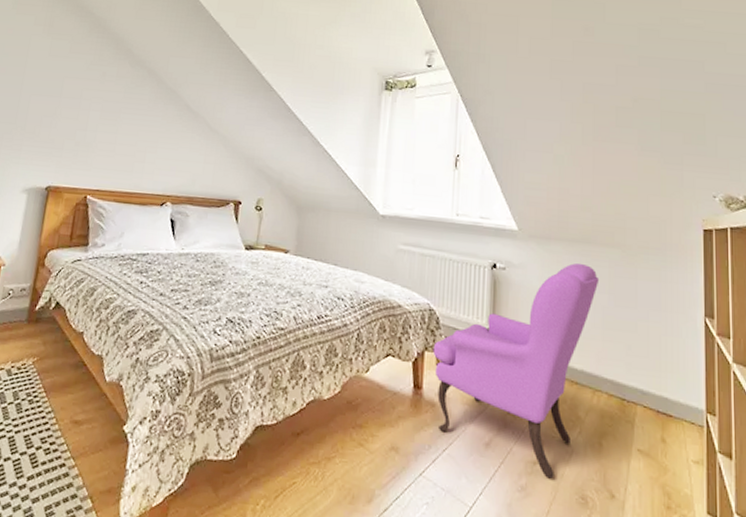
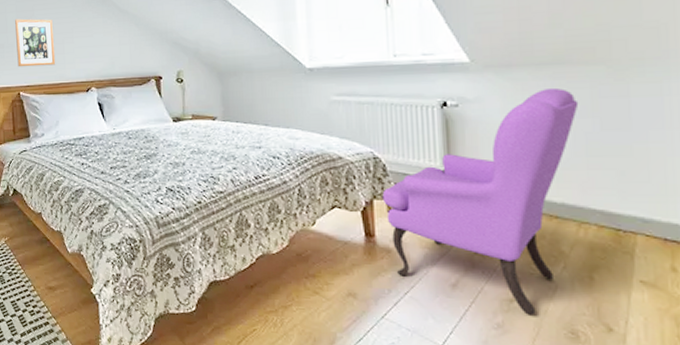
picture frame: none [90,118,138,173] -> present [15,18,56,67]

